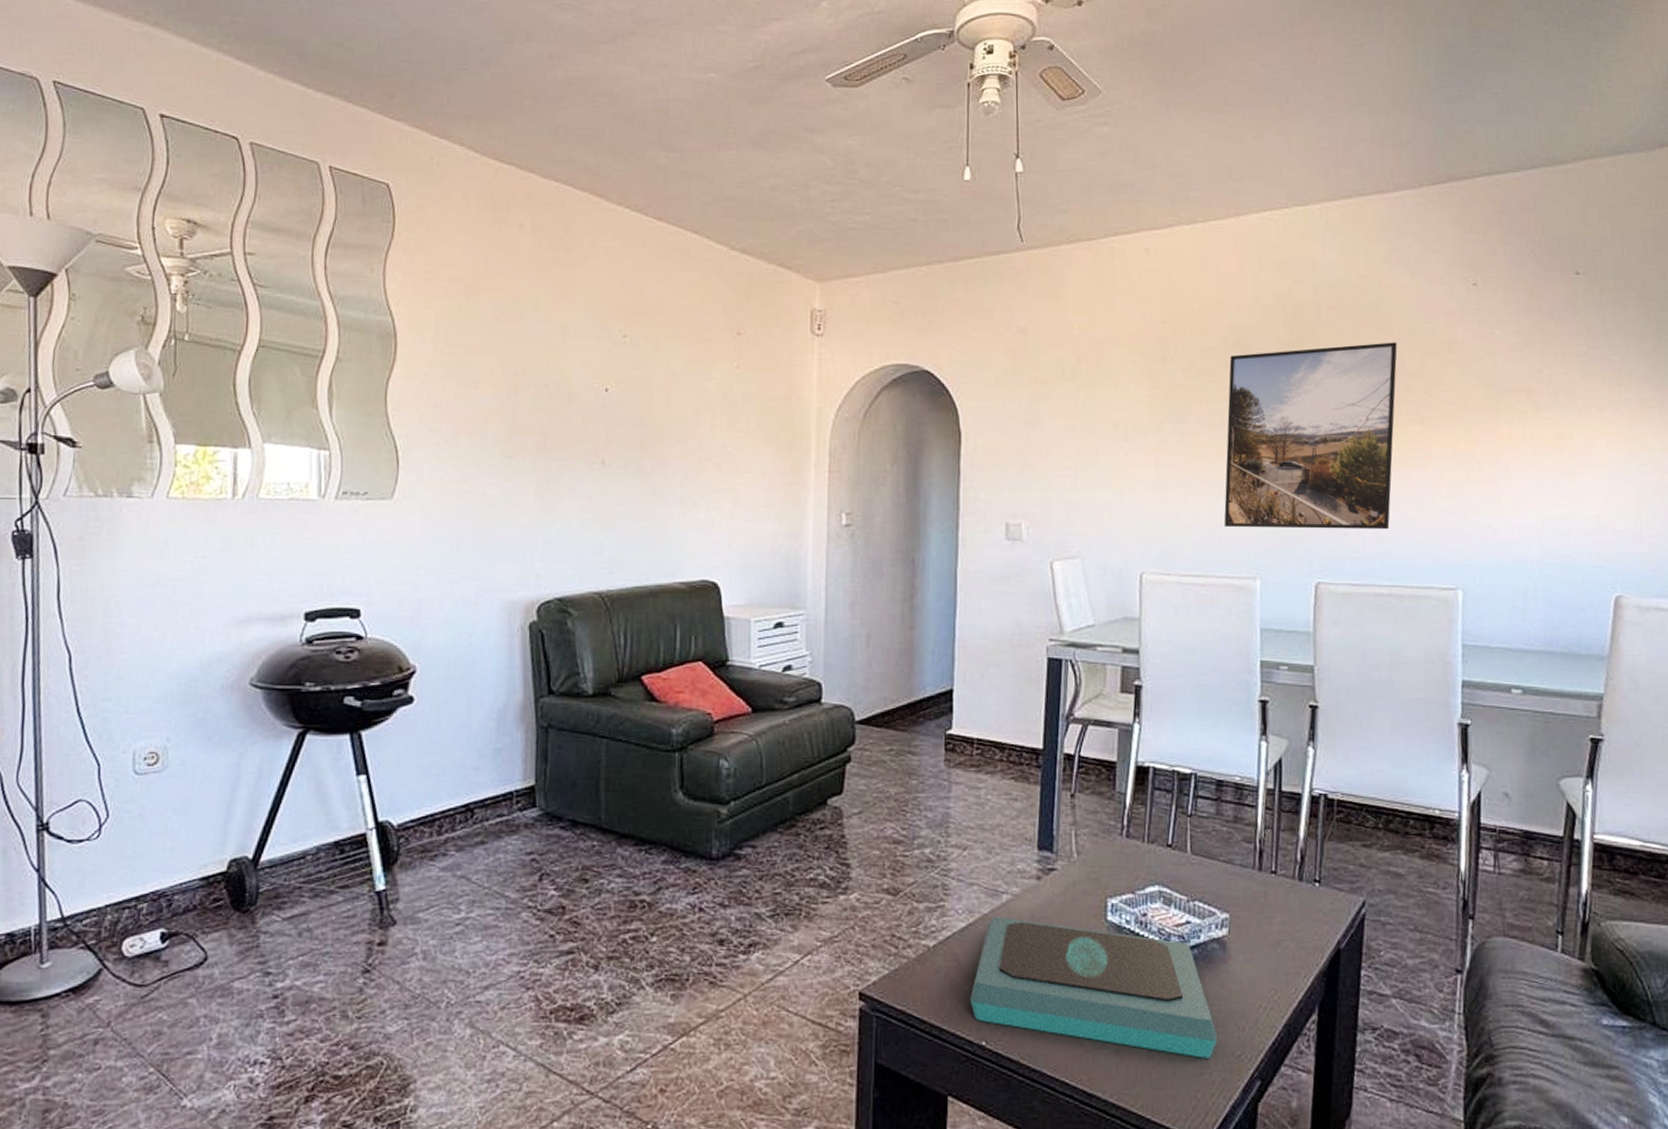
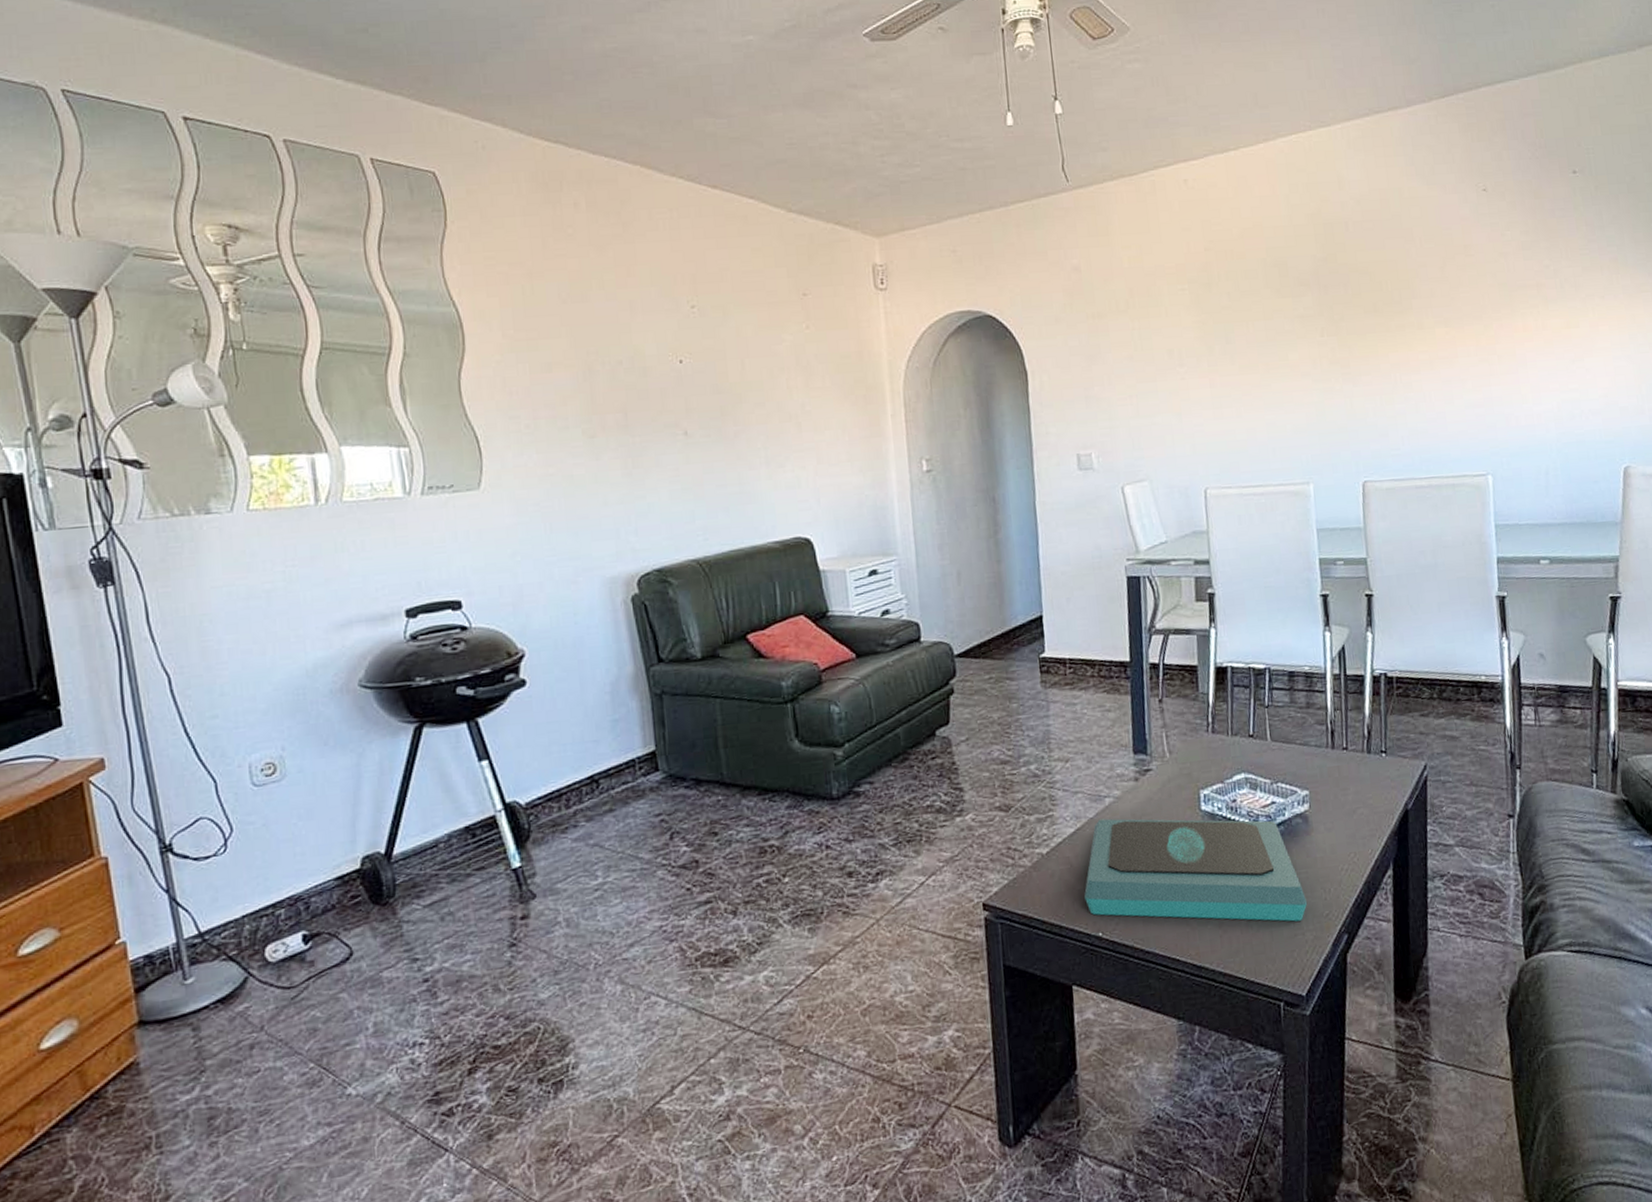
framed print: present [1223,342,1397,530] -> none [1269,250,1425,439]

